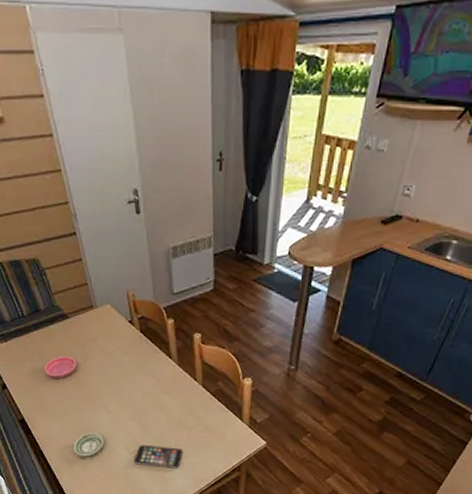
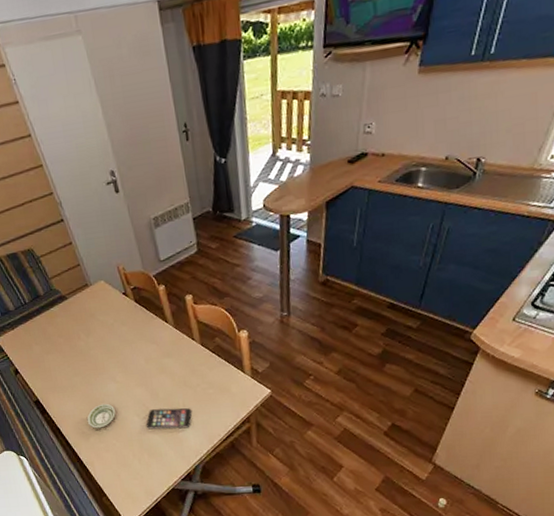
saucer: present [43,356,76,379] -> none [50,334,80,357]

